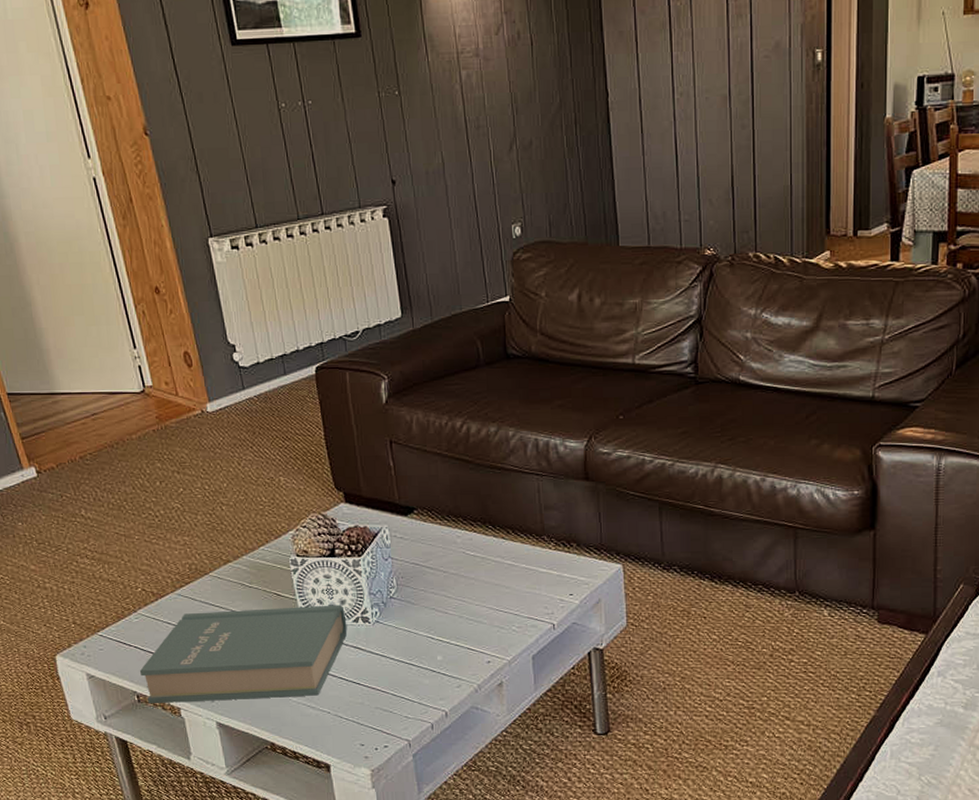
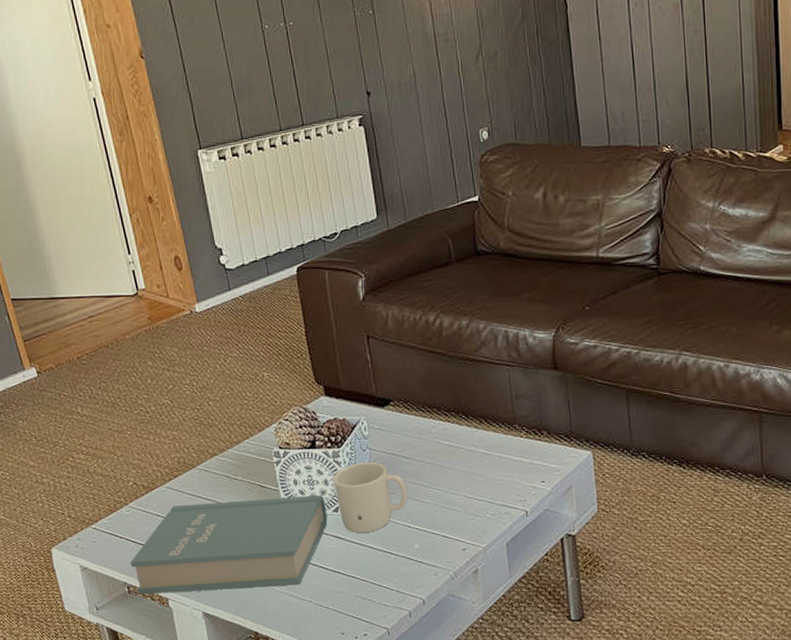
mug: none [352,571,431,644] -> present [332,461,408,533]

